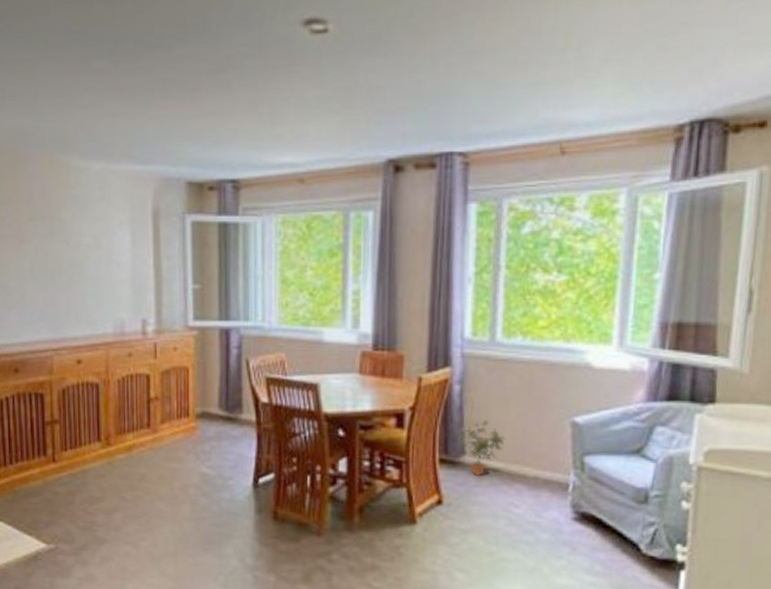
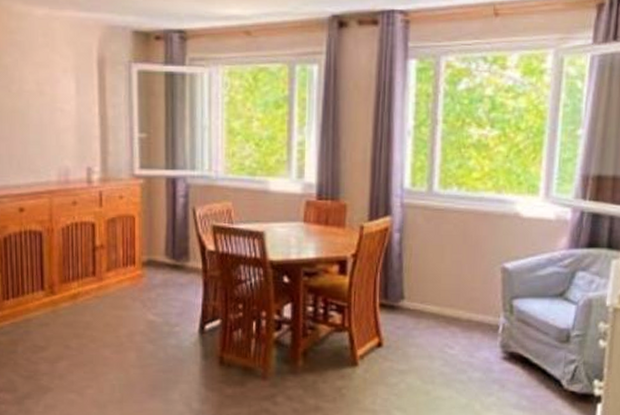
potted plant: present [457,420,505,477] -> none [396,266,441,321]

